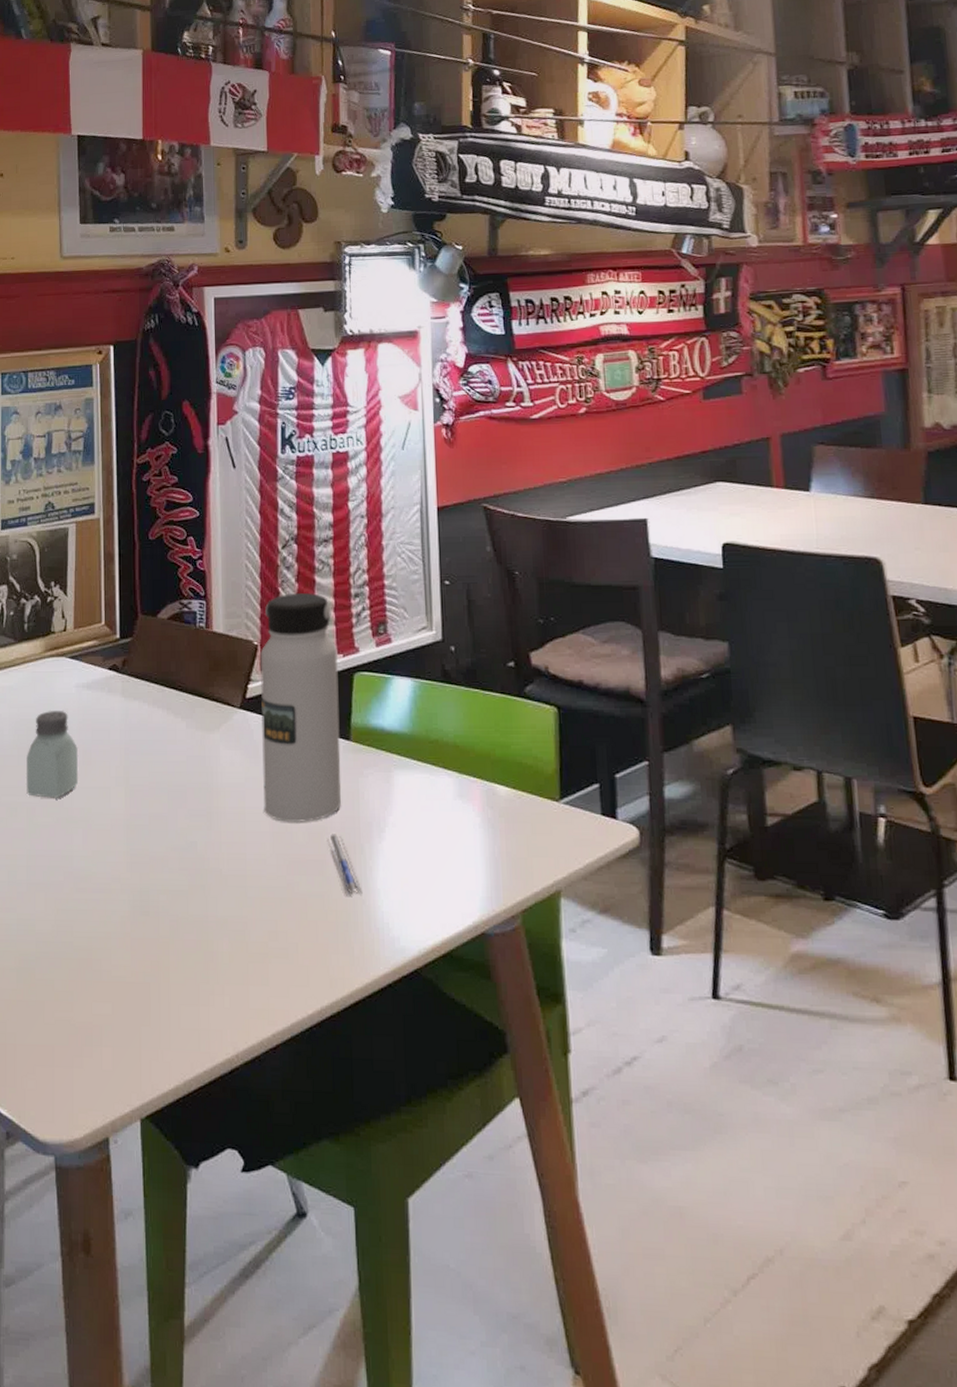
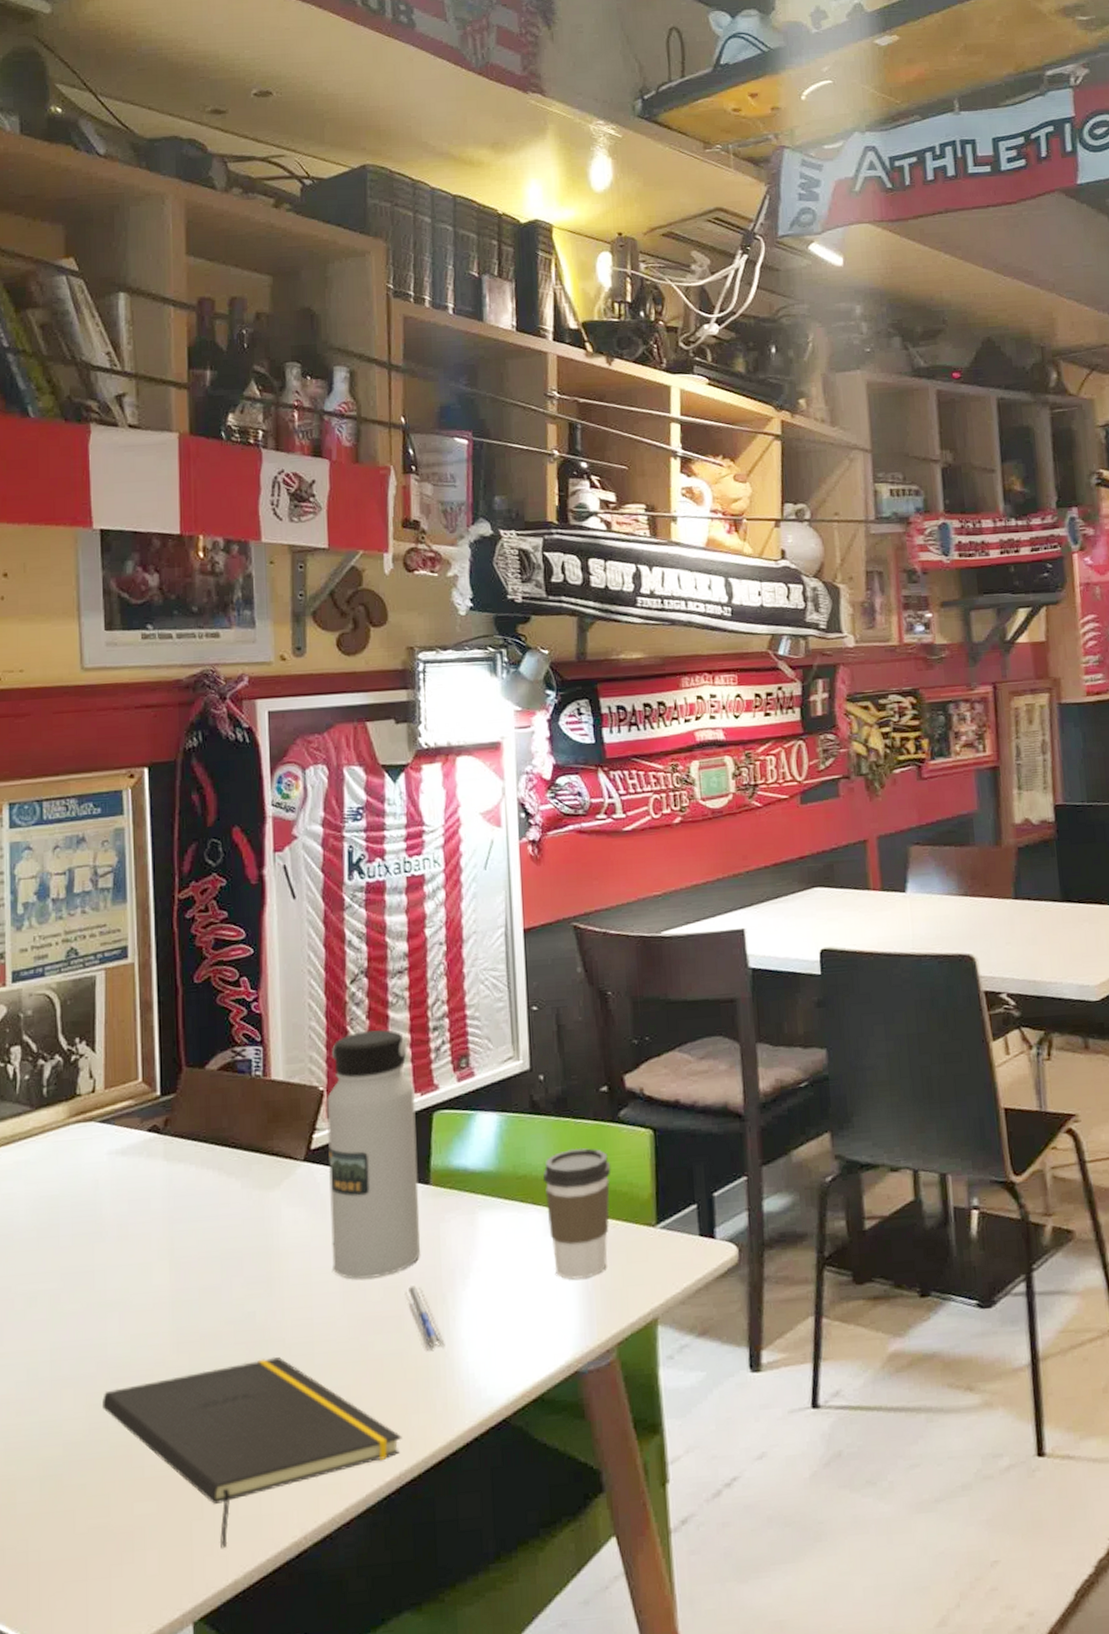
saltshaker: present [25,711,79,798] -> none [47,1182,113,1282]
notepad: none [68,886,323,1056] -> present [102,1357,402,1549]
coffee cup: none [453,718,517,844] -> present [542,1148,611,1280]

